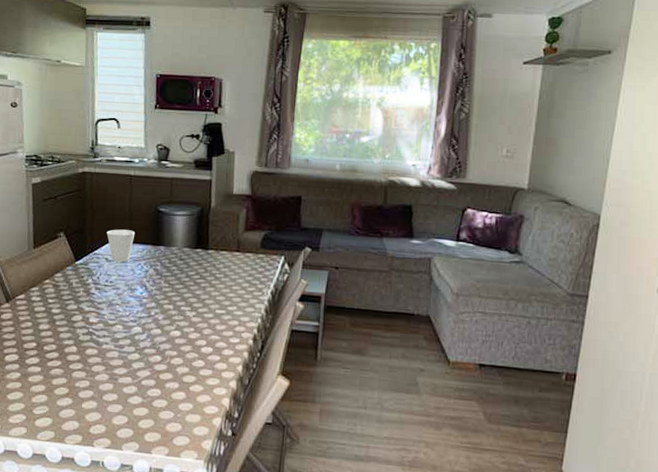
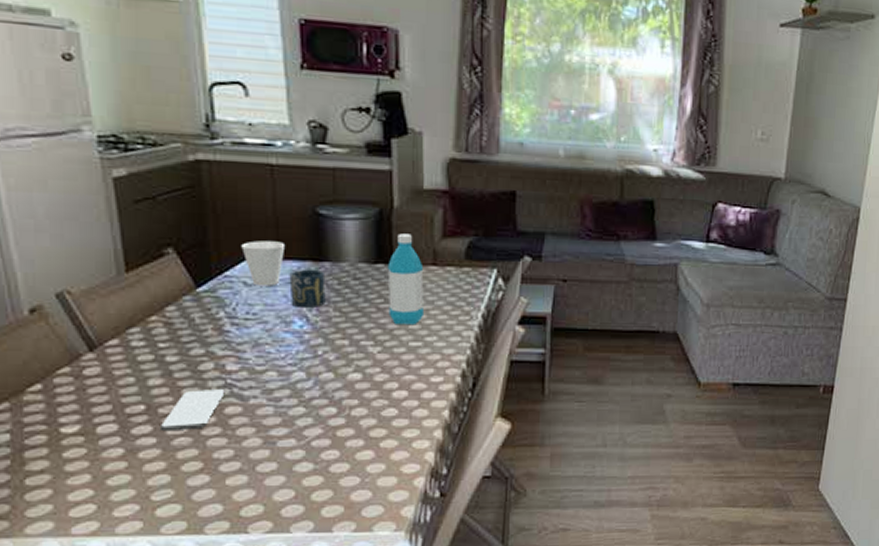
smartphone: none [43,334,88,364] -> present [159,389,225,432]
cup: none [136,250,161,279] -> present [289,269,326,307]
water bottle: none [202,227,230,297] -> present [387,233,425,326]

